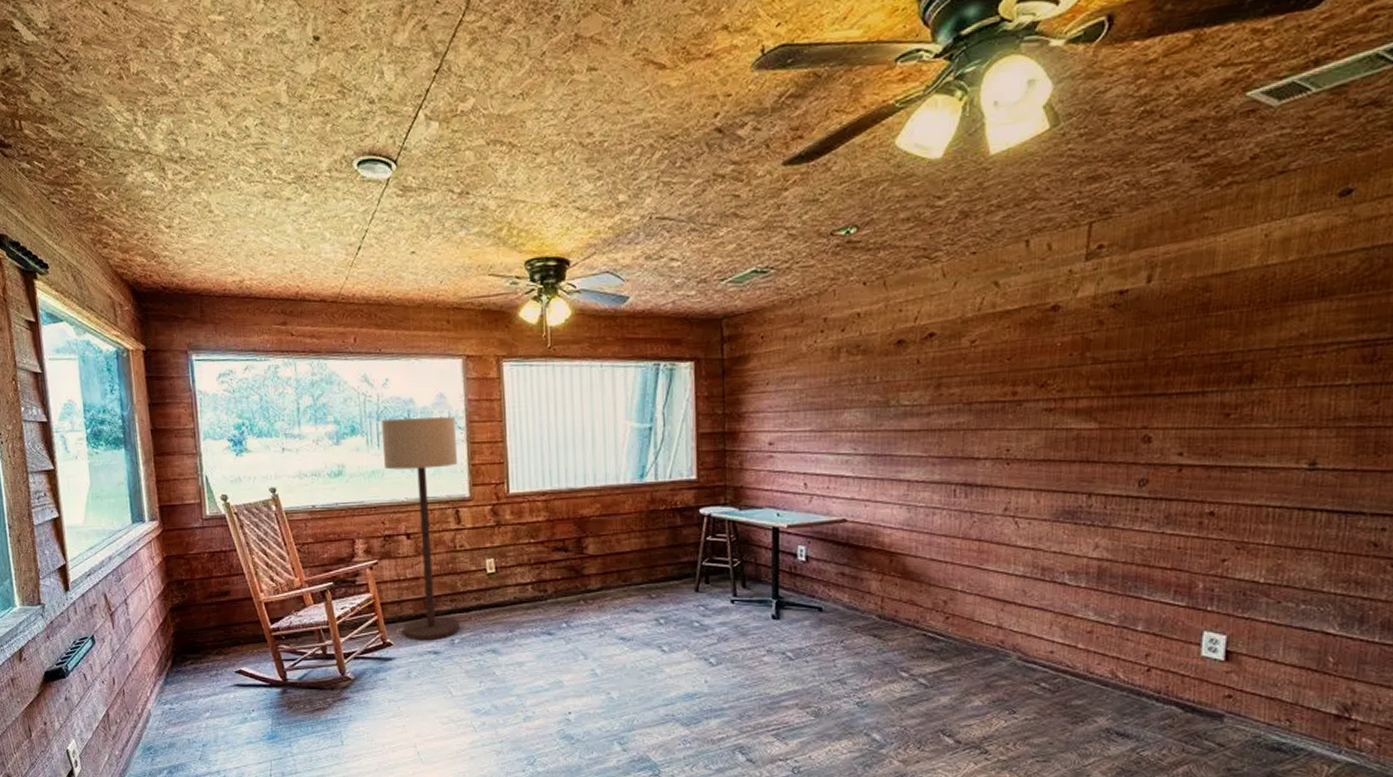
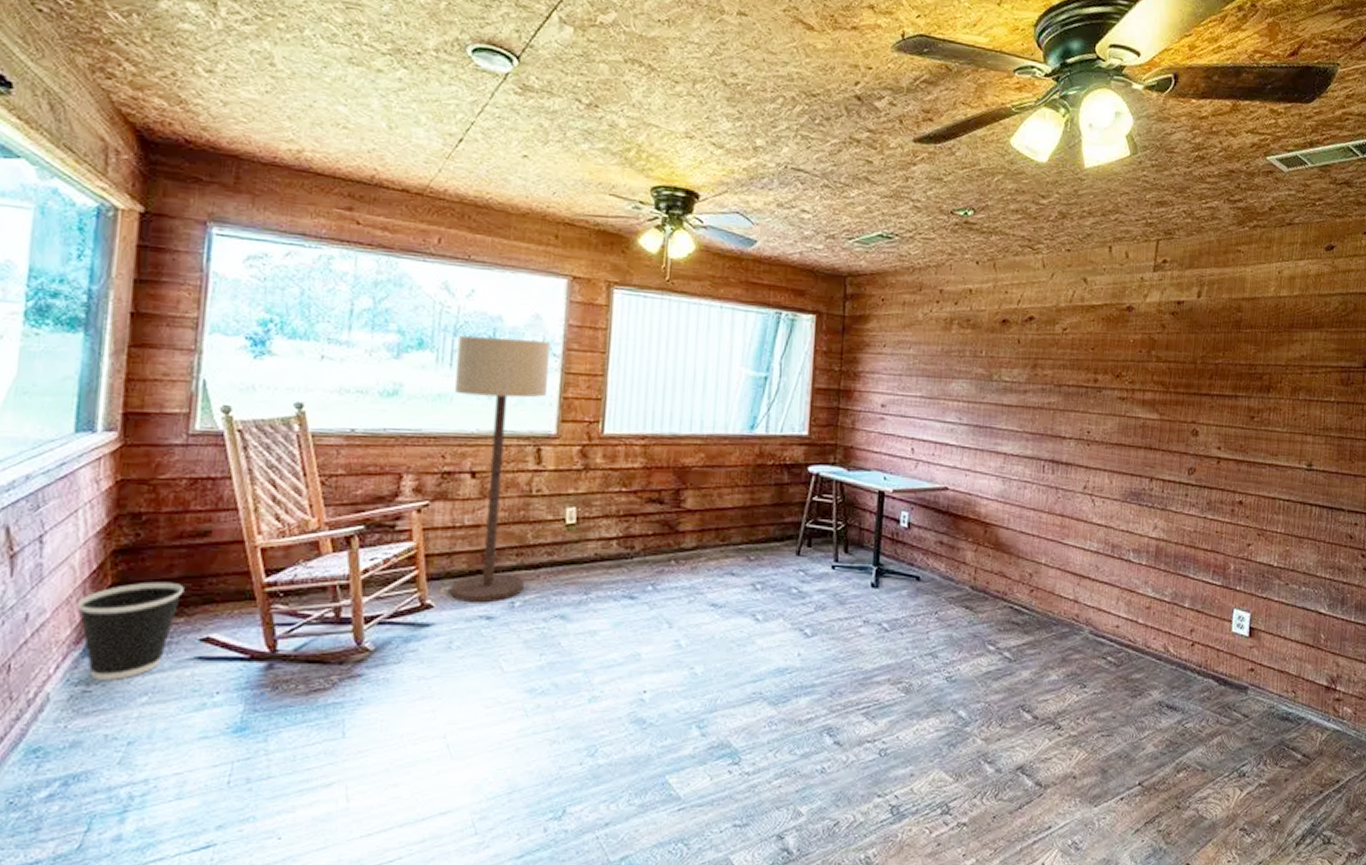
wastebasket: none [155,630,219,701] -> present [76,581,184,680]

